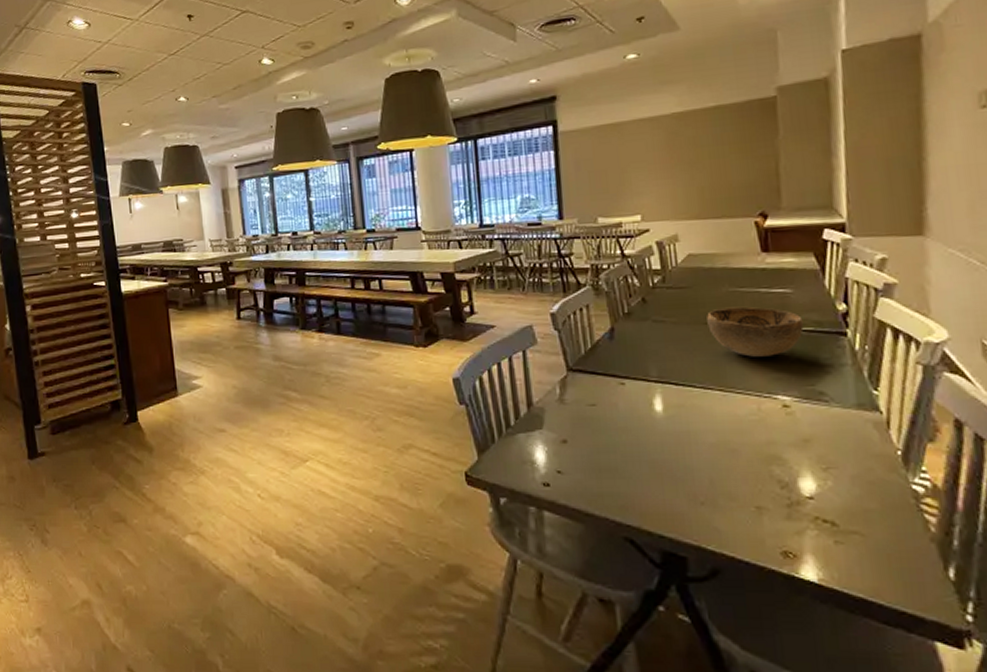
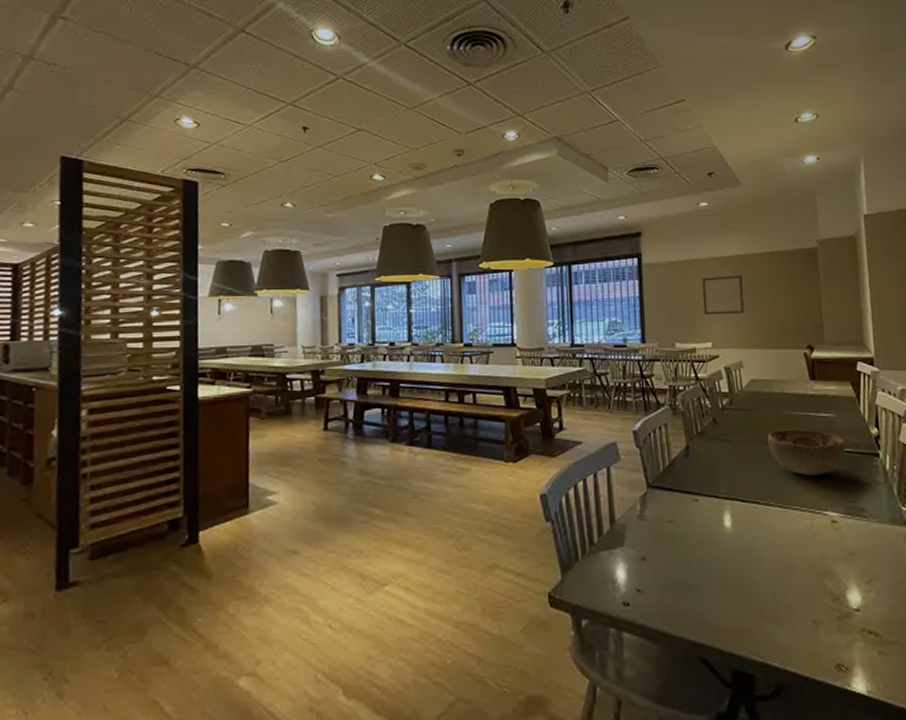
wall art: none [629,136,681,185] -> present [701,275,744,316]

